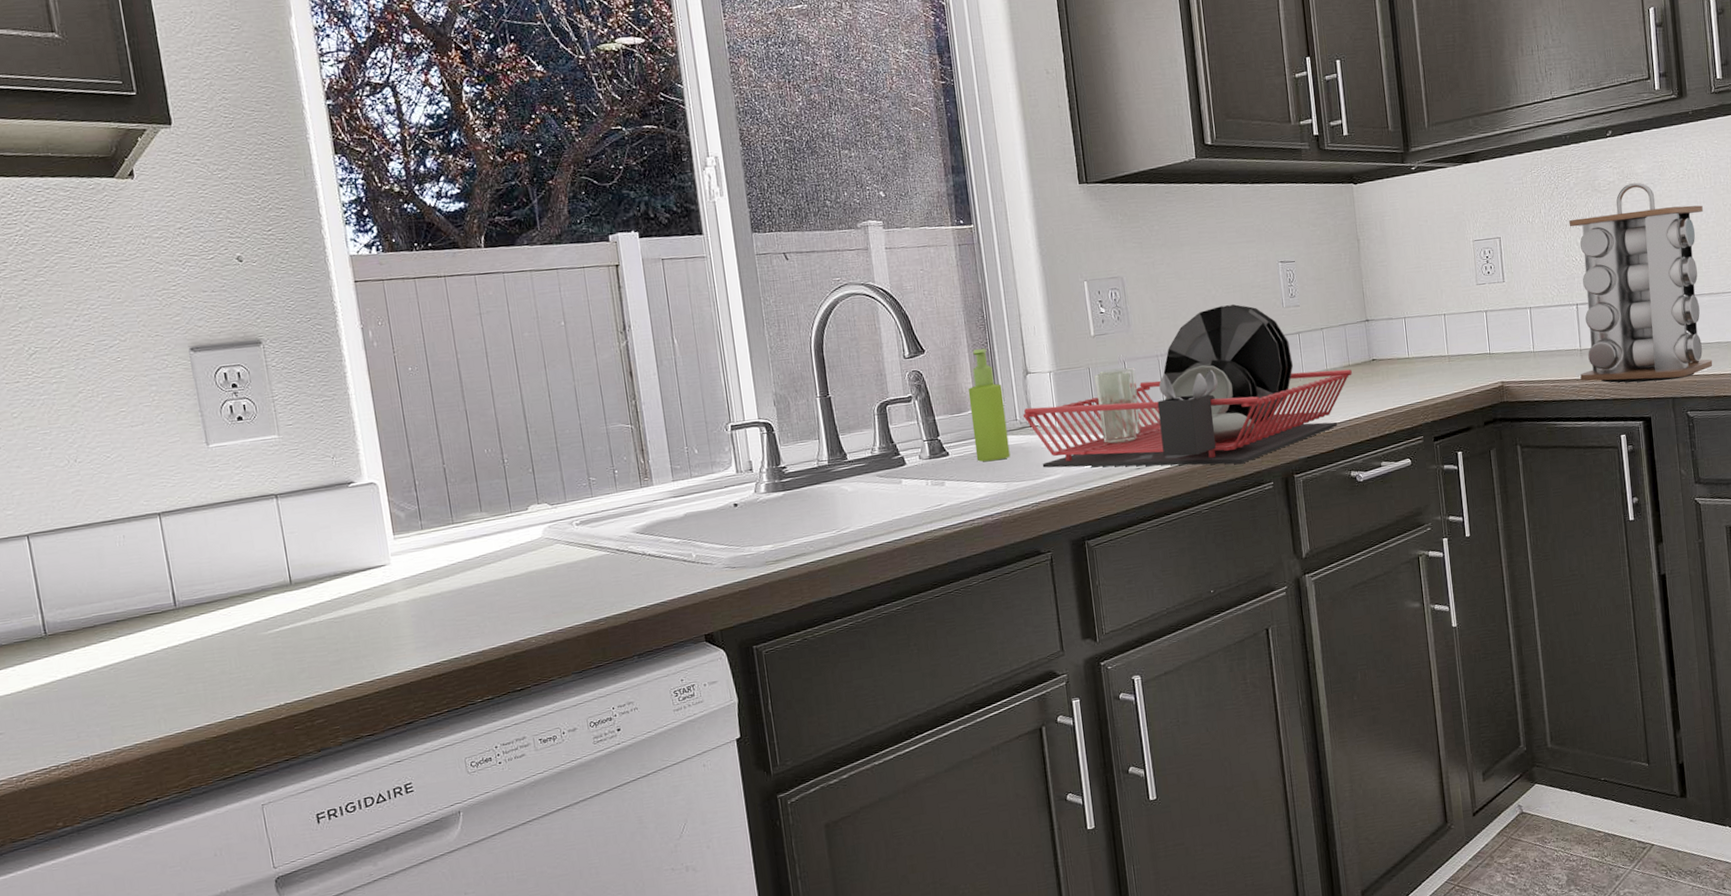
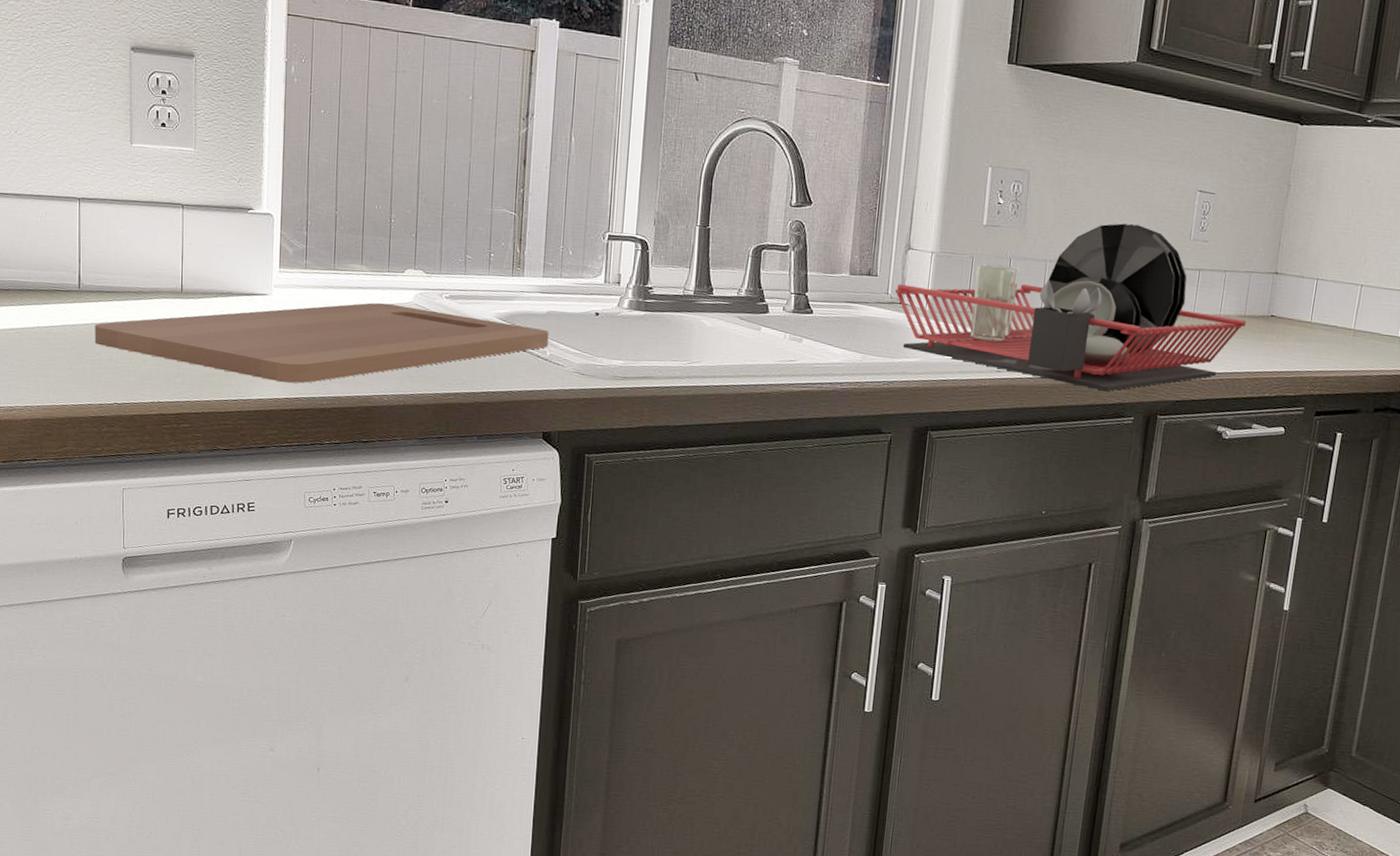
cutting board: none [199,532,693,661] -> present [94,302,549,384]
soap dispenser: present [968,347,1011,462] -> none [839,212,881,330]

